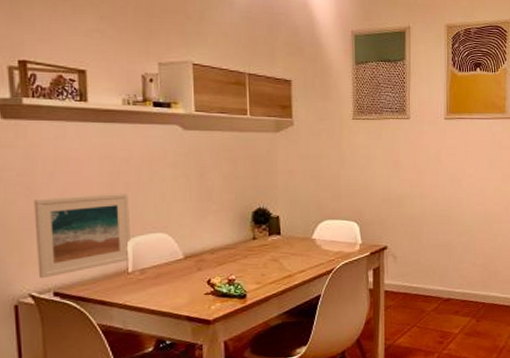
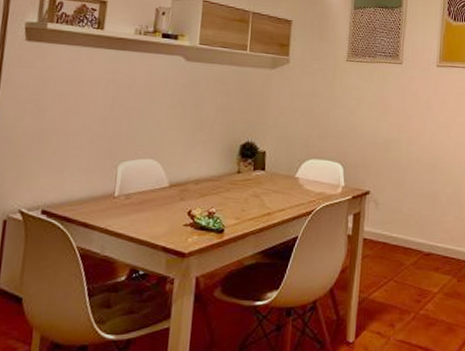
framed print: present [33,193,130,279] -> none [31,117,127,196]

